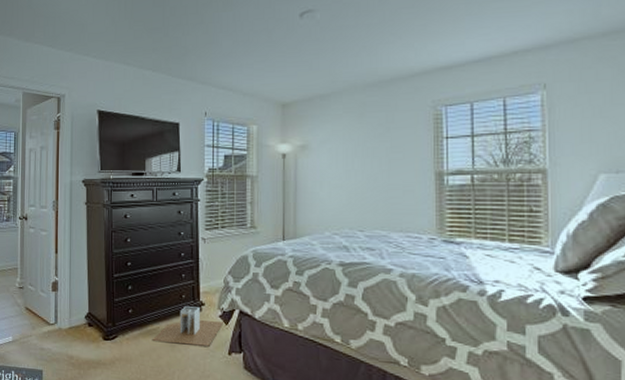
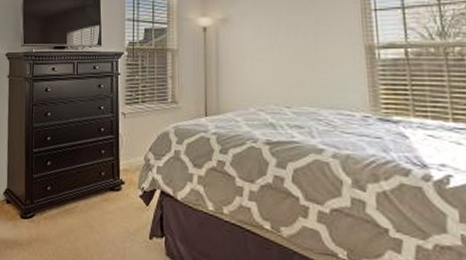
laundry hamper: present [152,306,224,347] -> none [70,184,145,229]

